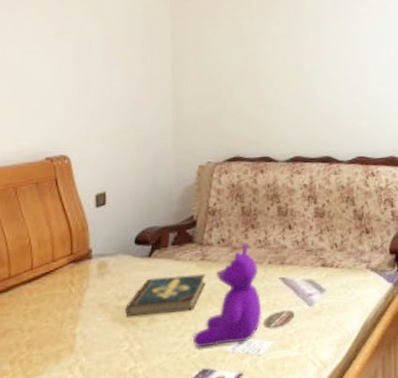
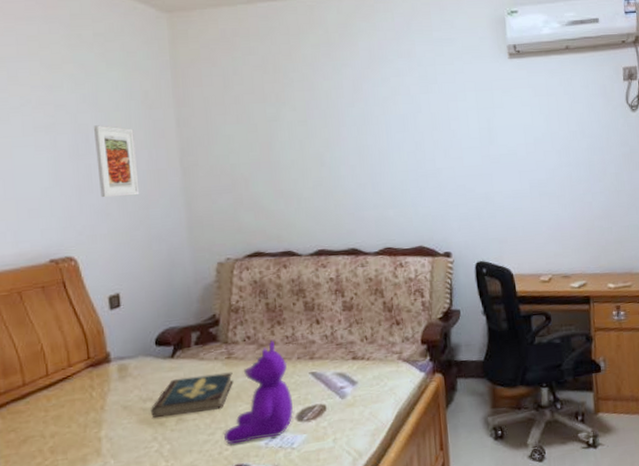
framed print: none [97,34,133,101] -> present [94,125,140,198]

